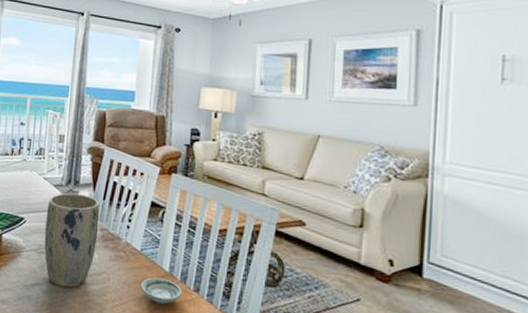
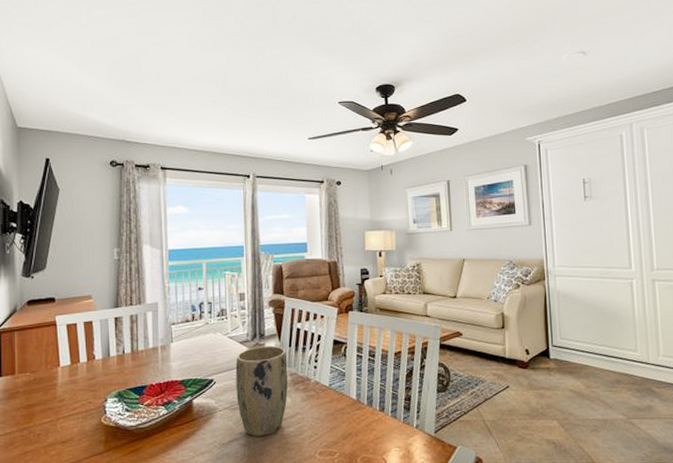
saucer: present [140,277,183,304] -> none [333,406,370,429]

